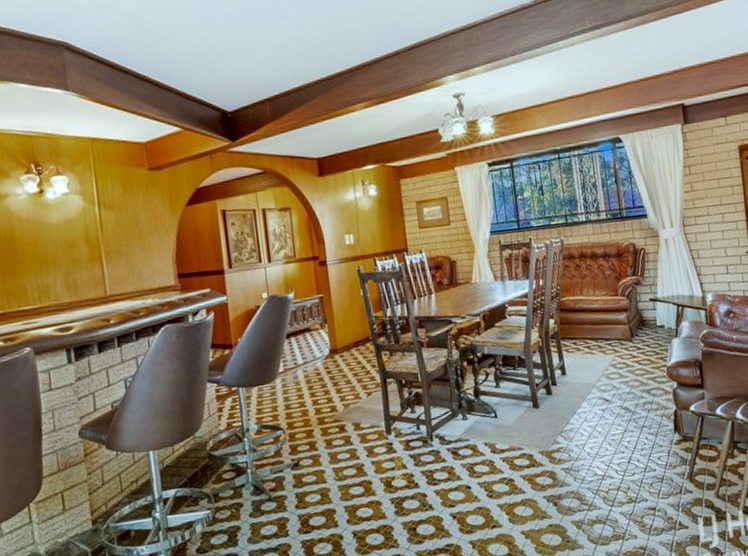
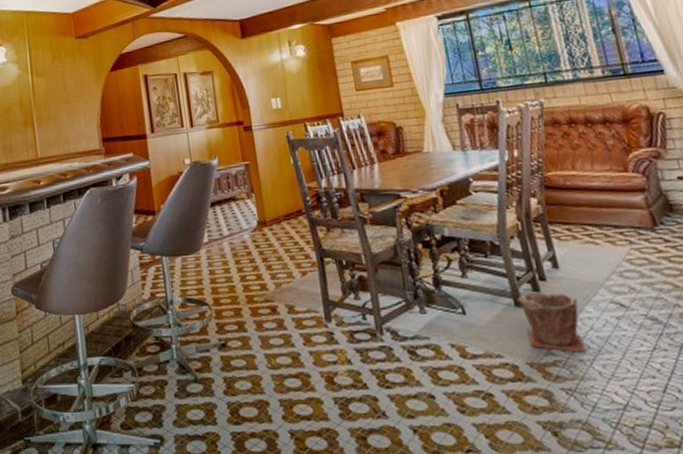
plant pot: none [535,394,581,440] -> present [517,291,587,352]

